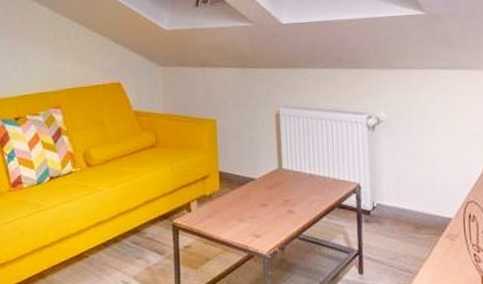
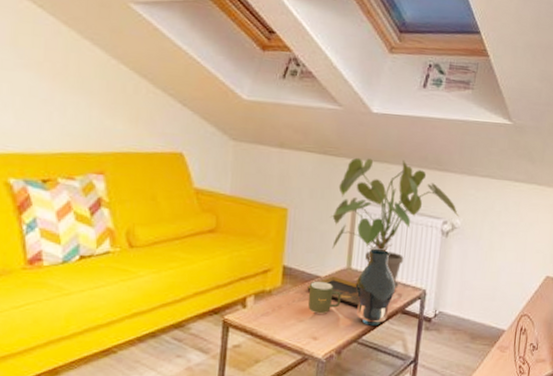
decorative tray: none [244,177,295,206] -> present [307,276,359,308]
mug: none [245,182,277,213] -> present [307,281,341,314]
house plant: none [255,63,383,186] -> present [329,157,459,290]
vase: none [288,148,330,221] -> present [355,248,396,326]

